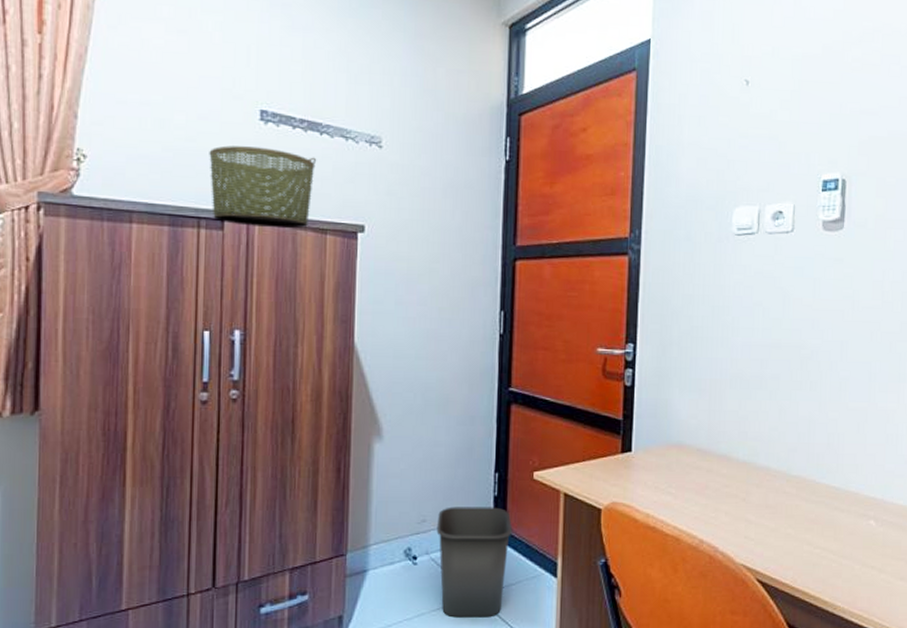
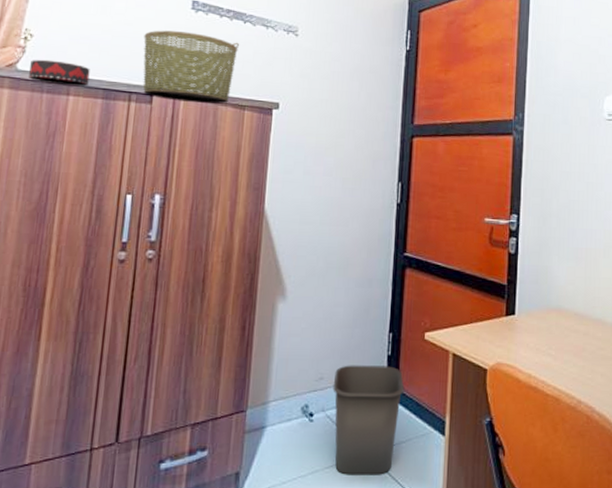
decorative box: none [86,183,153,213] -> present [29,59,90,87]

